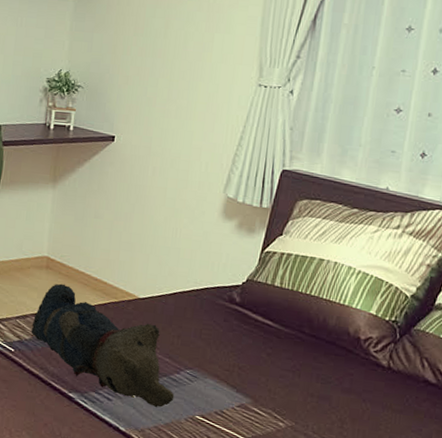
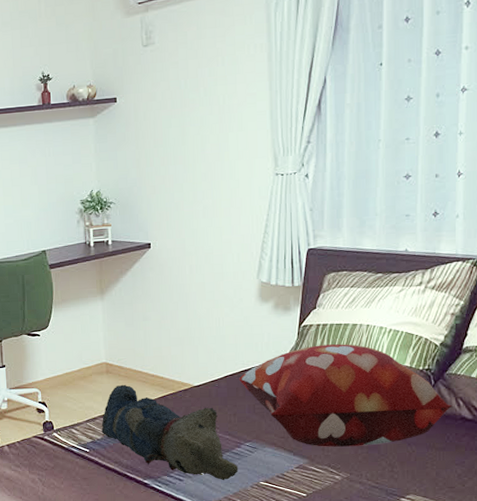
decorative pillow: none [189,275,417,396] -> present [239,344,453,447]

